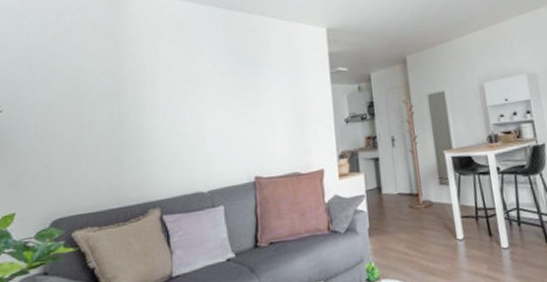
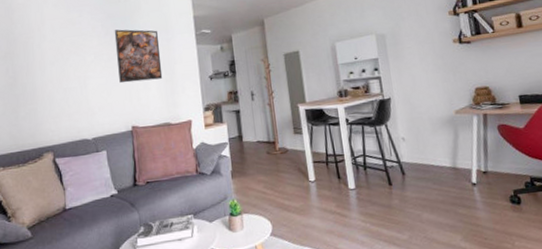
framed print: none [238,66,292,127] -> present [114,29,163,83]

